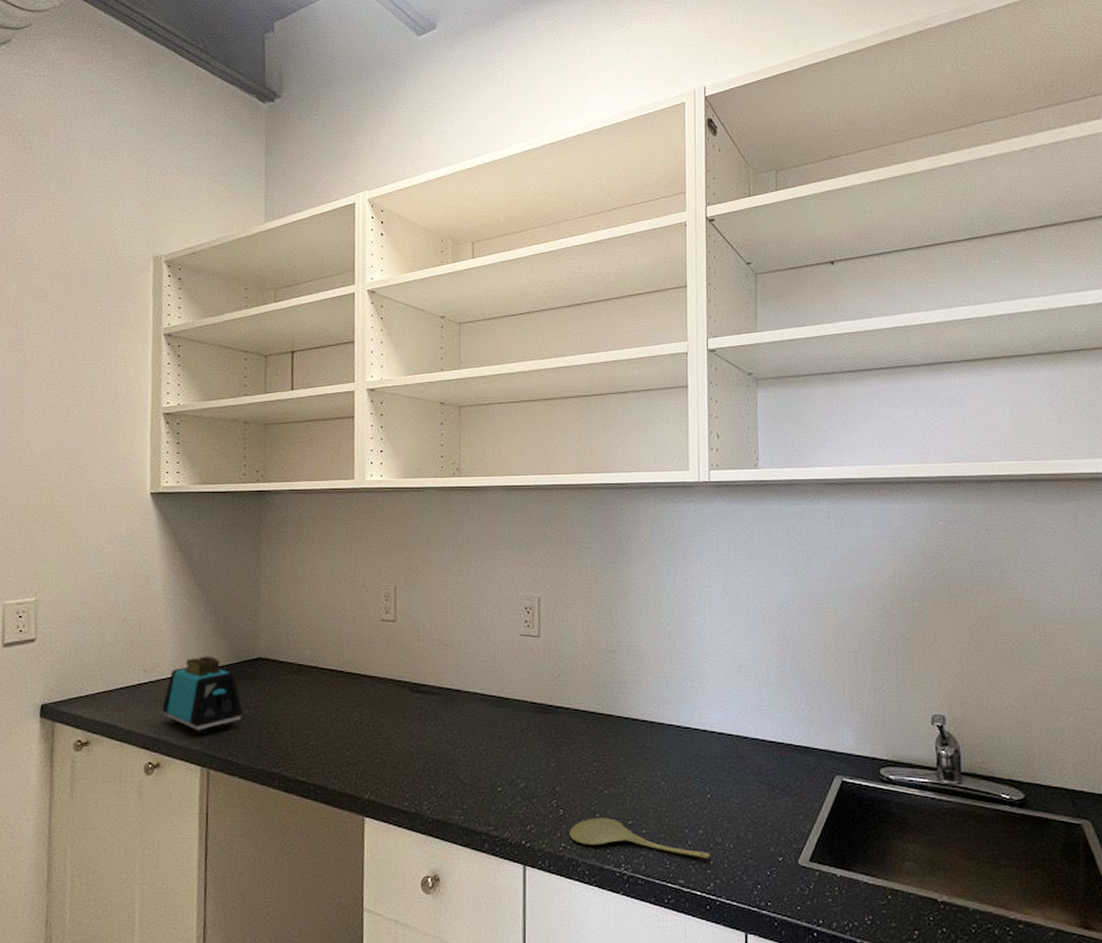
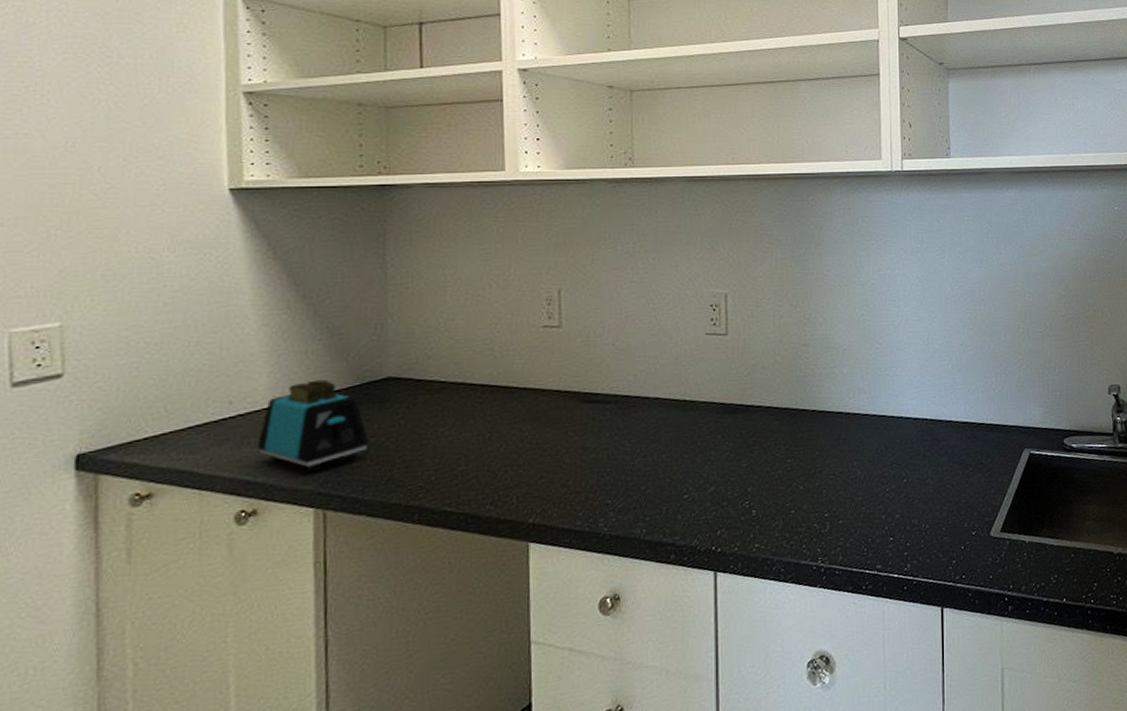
spoon: present [569,818,710,859] -> none [763,513,907,543]

